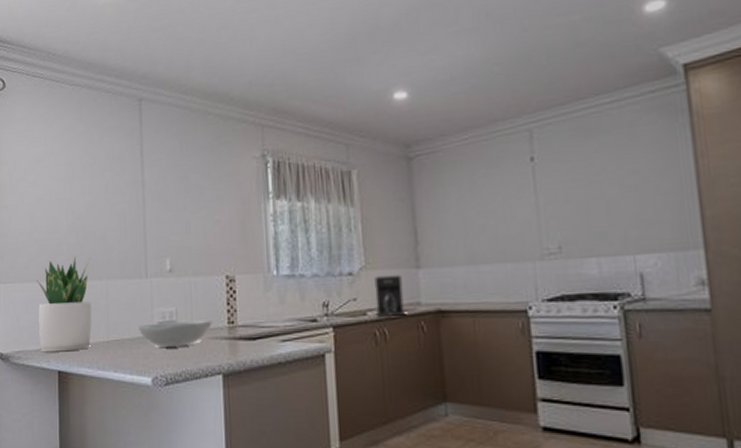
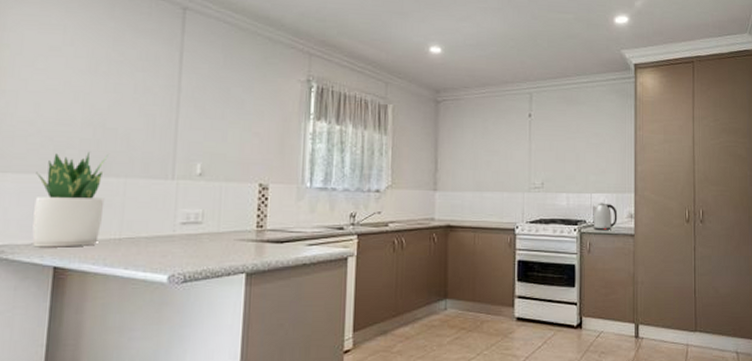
bowl: present [138,321,212,347] -> none [158,223,240,246]
coffee maker: present [374,274,405,317] -> none [397,194,421,228]
kettle: none [639,266,681,307] -> present [593,203,618,231]

